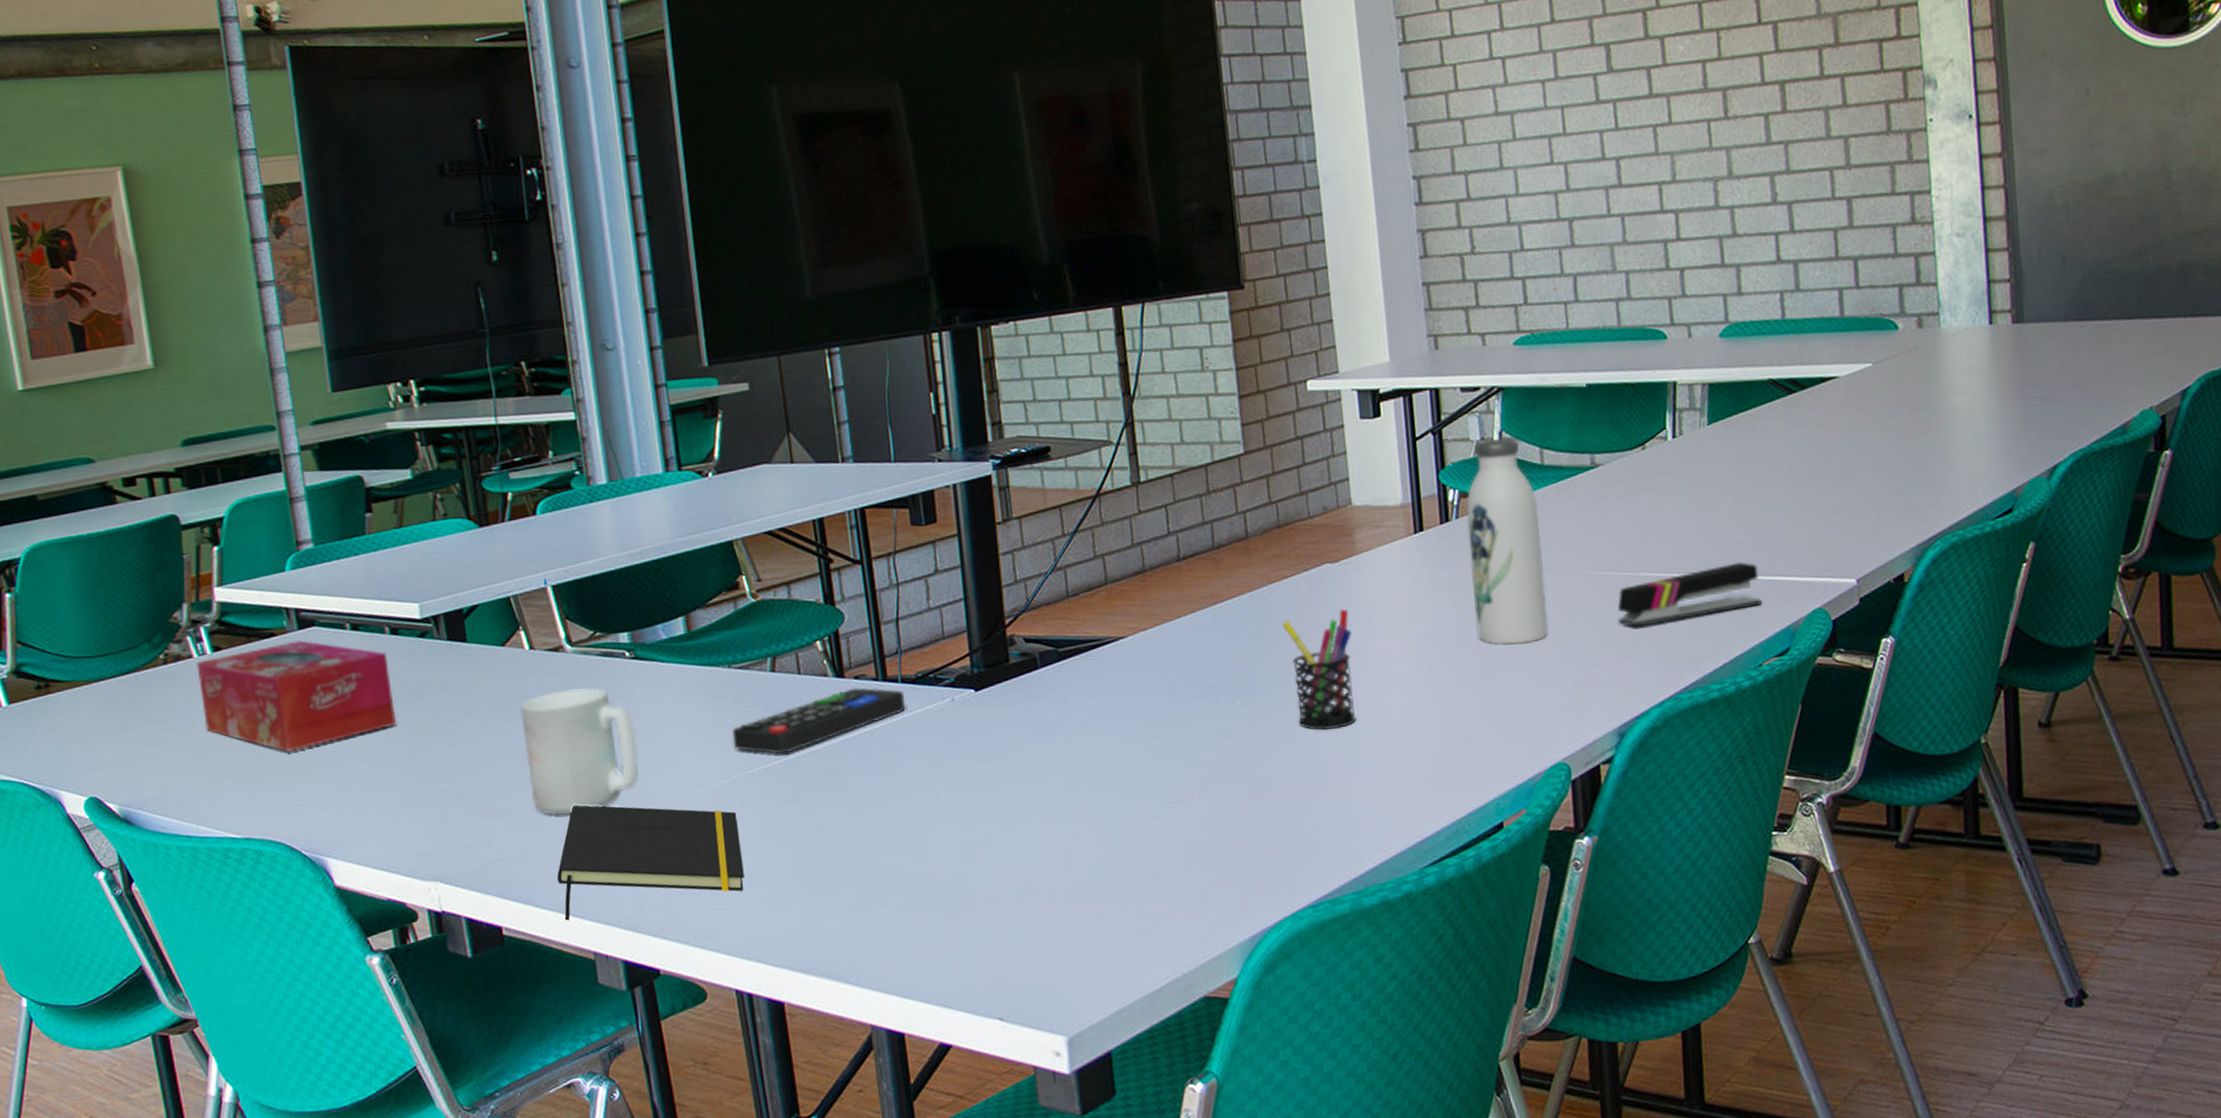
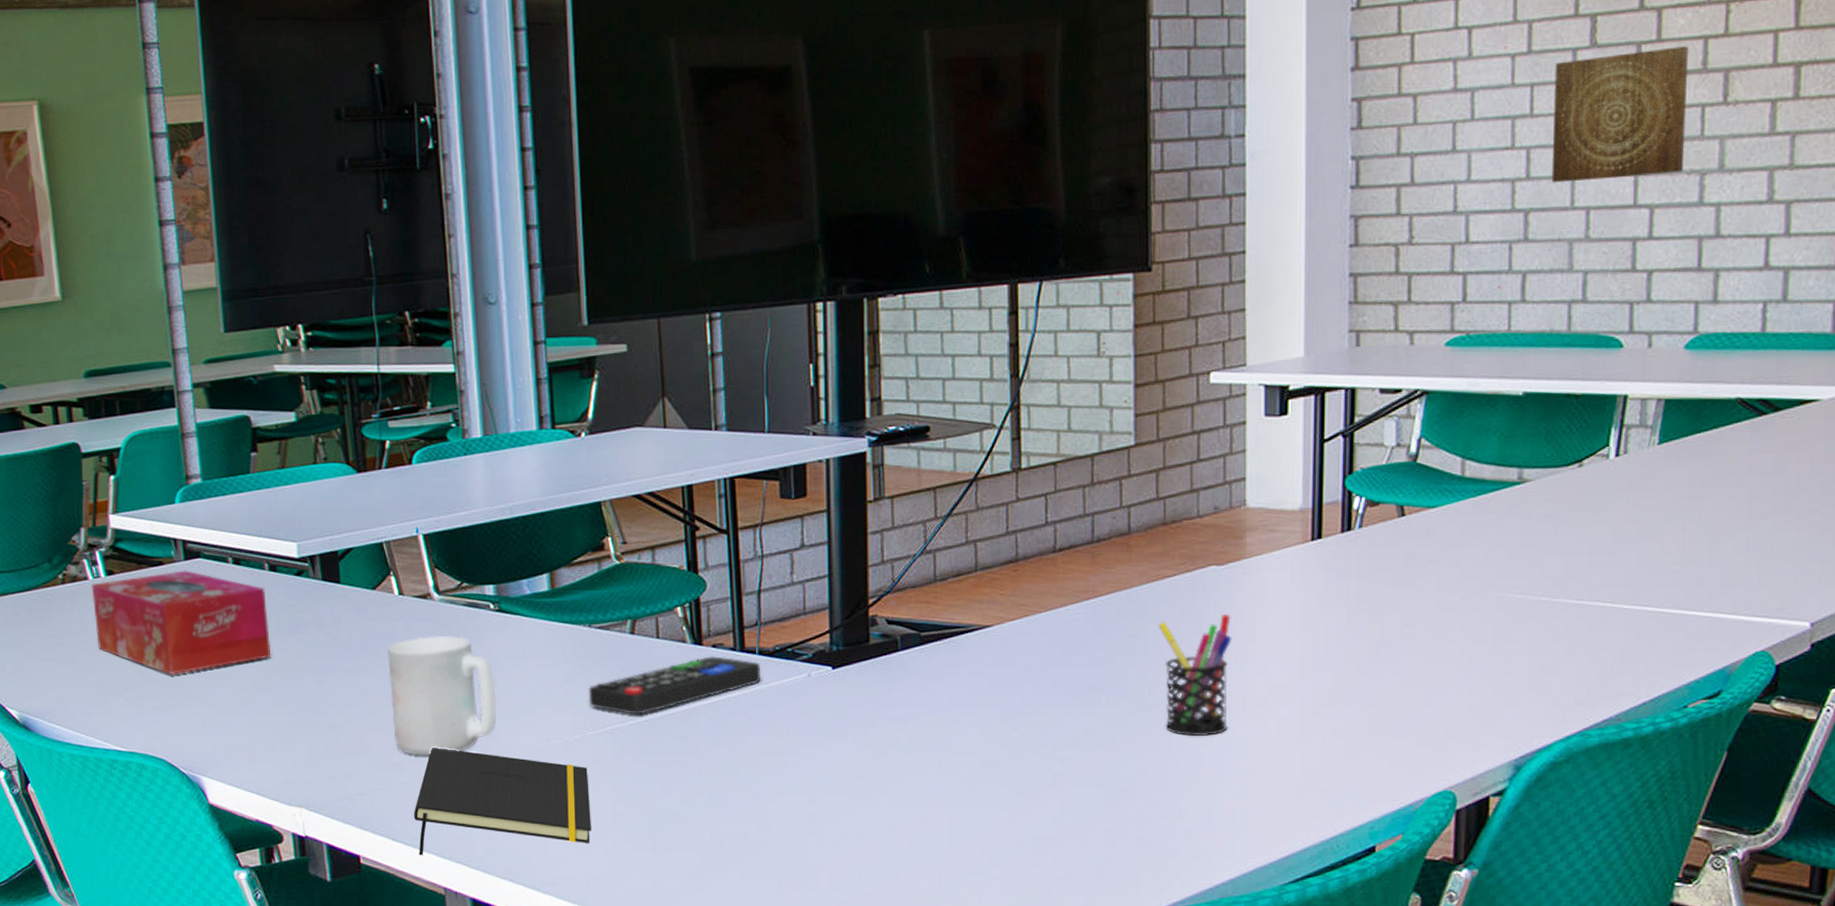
water bottle: present [1466,437,1549,646] -> none [1368,445,1453,666]
wall art: none [1579,69,1699,194] -> present [1551,46,1689,183]
stapler: present [1617,562,1763,628] -> none [1529,595,1697,657]

